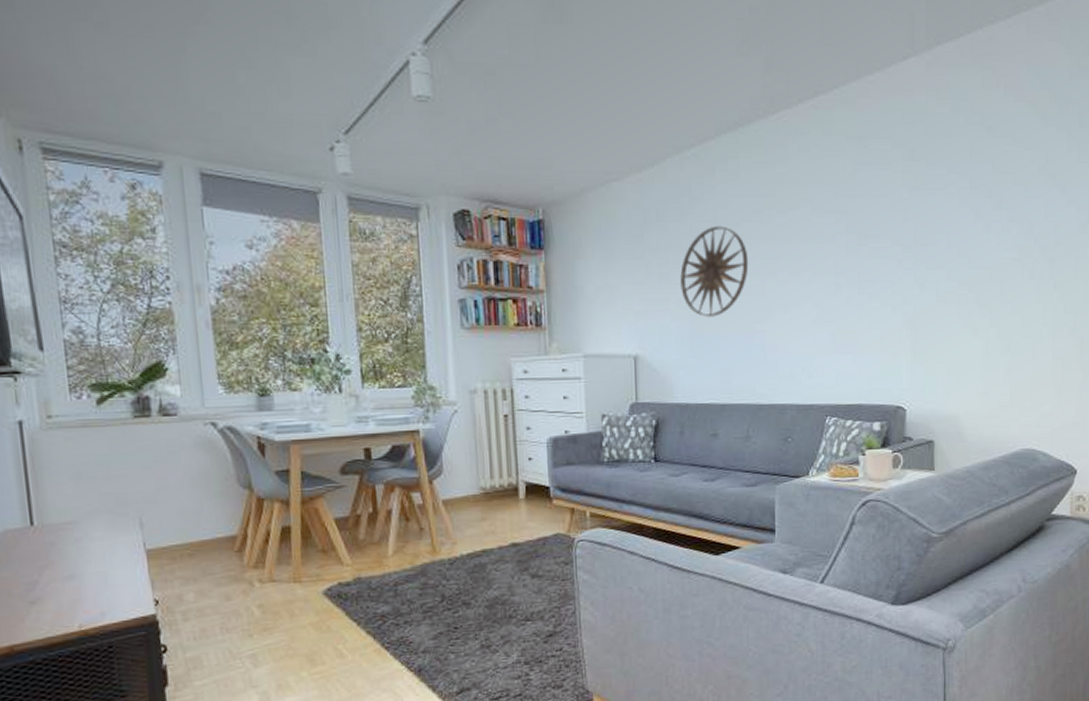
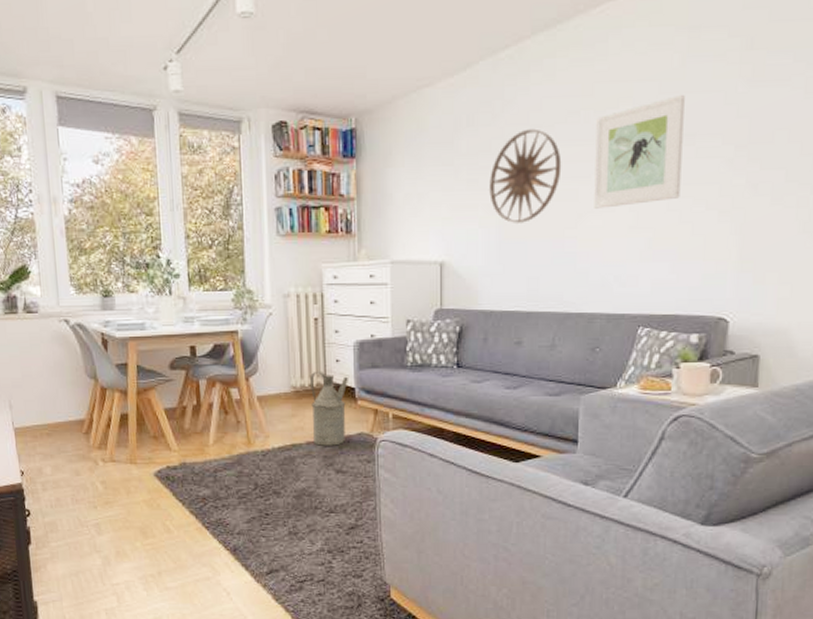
watering can: none [500,470,542,550] -> present [309,371,348,446]
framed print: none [779,199,858,303] -> present [594,95,685,209]

